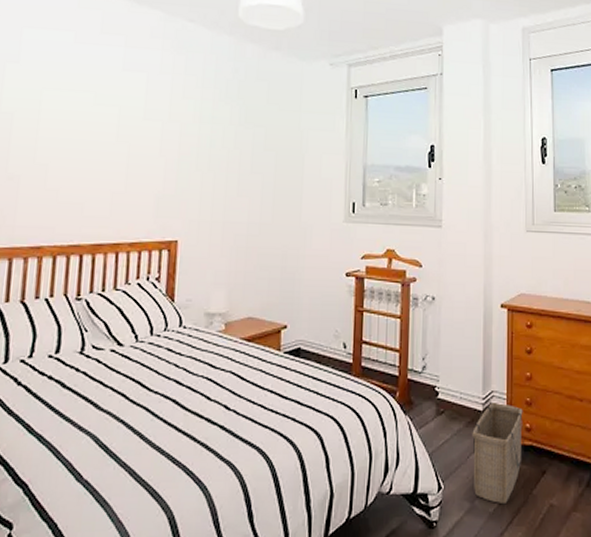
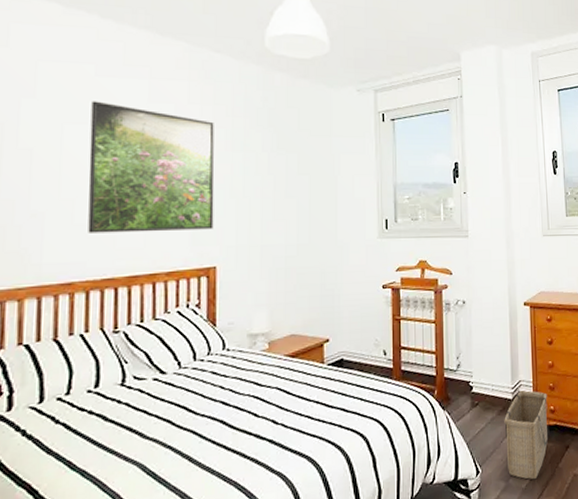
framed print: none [58,67,184,202] -> present [88,101,215,233]

